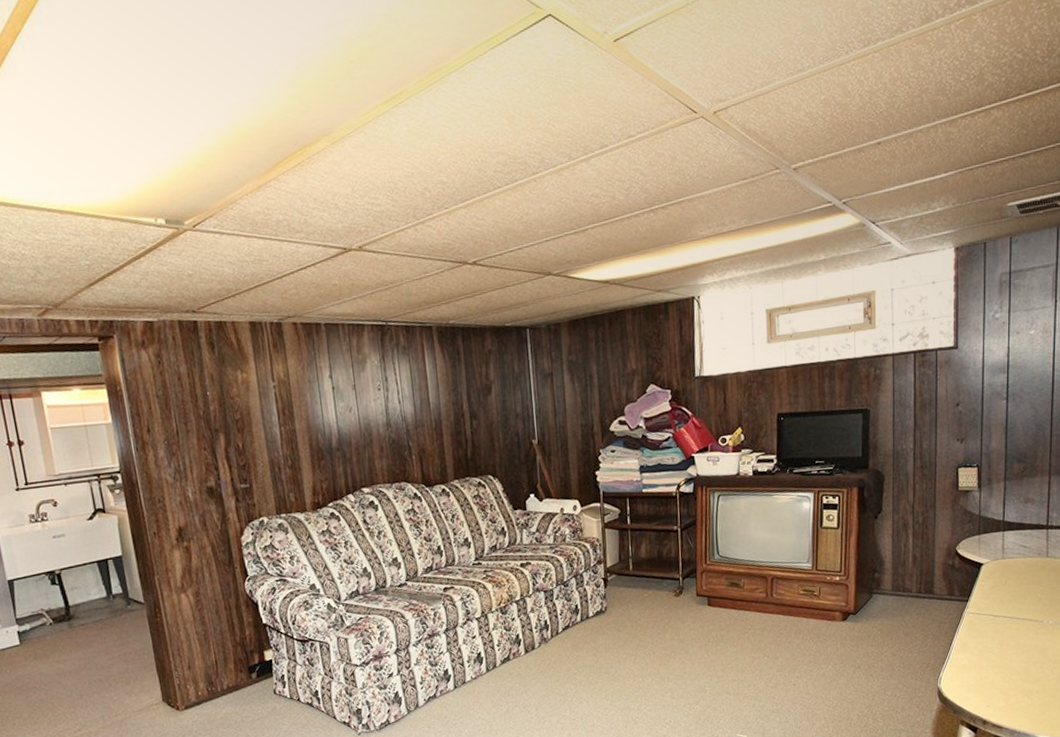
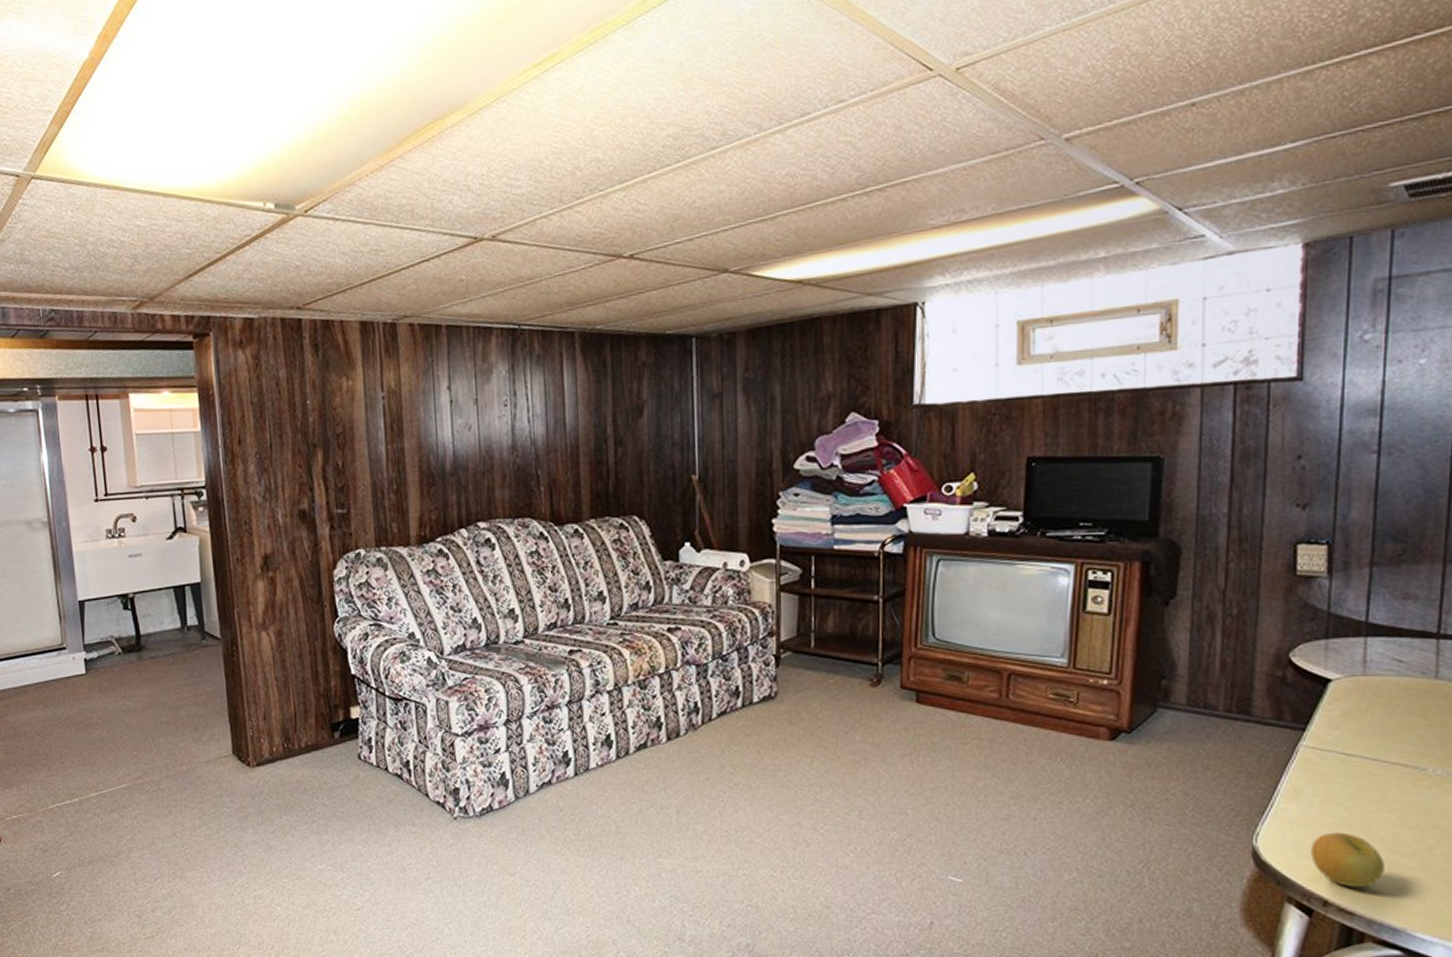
apple: none [974,671,1021,709] -> present [1311,832,1386,888]

